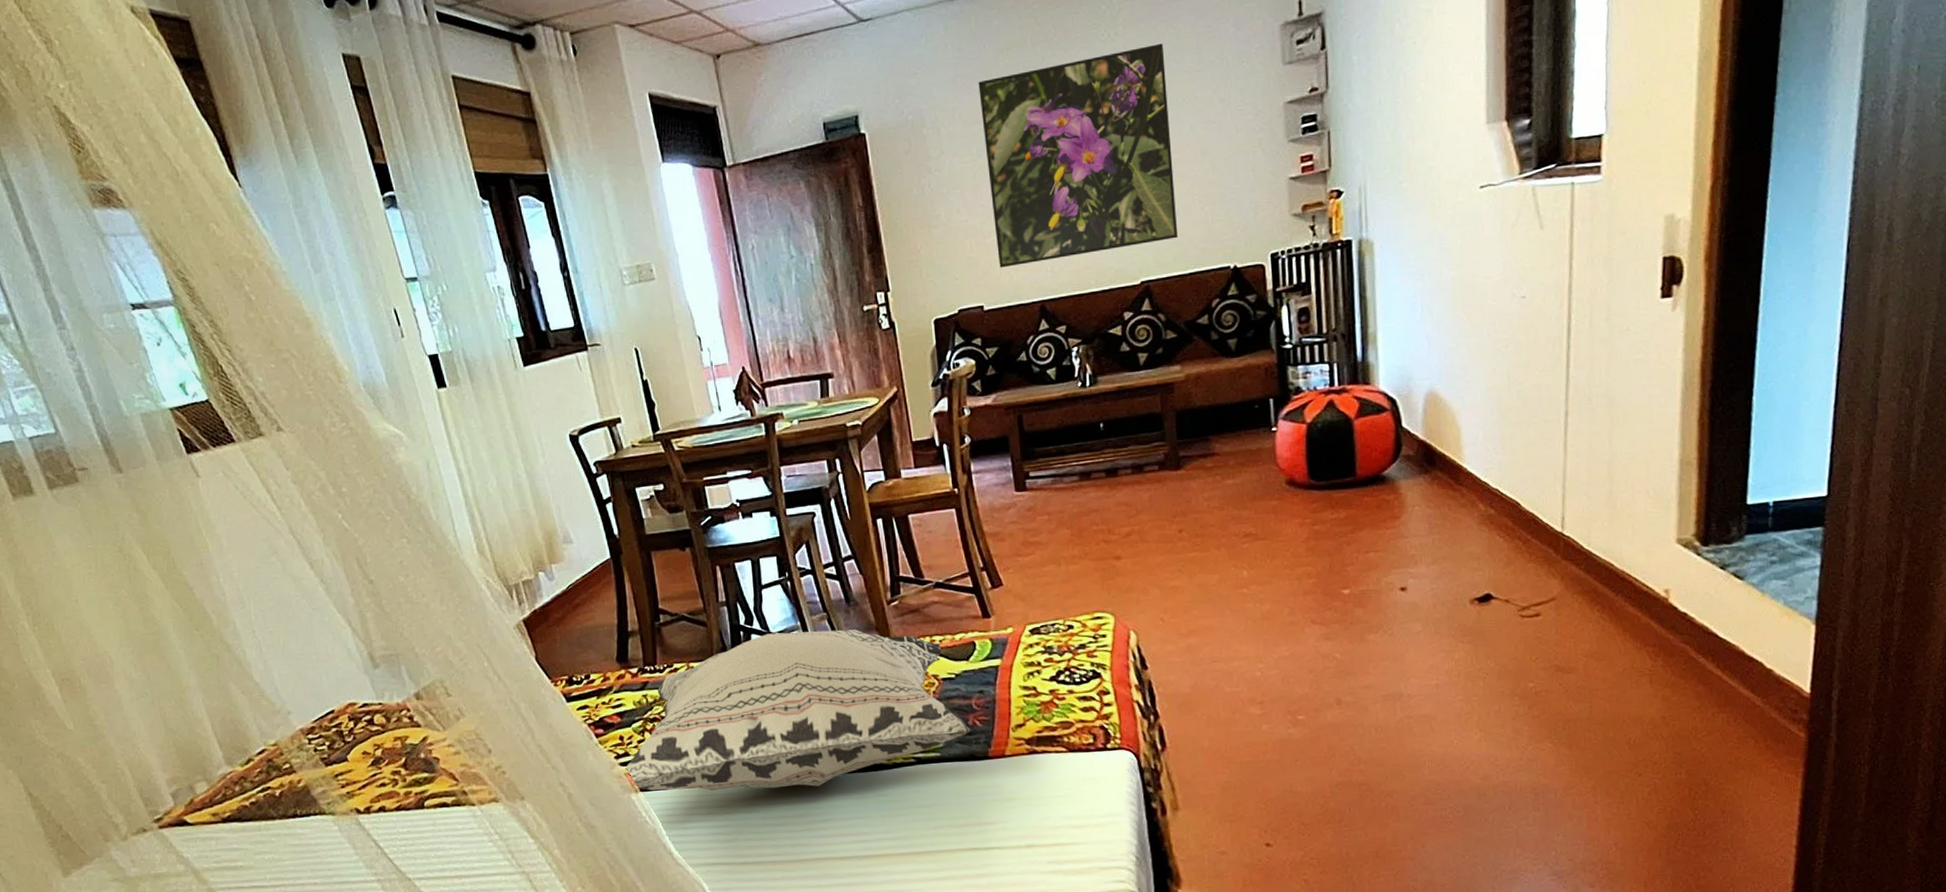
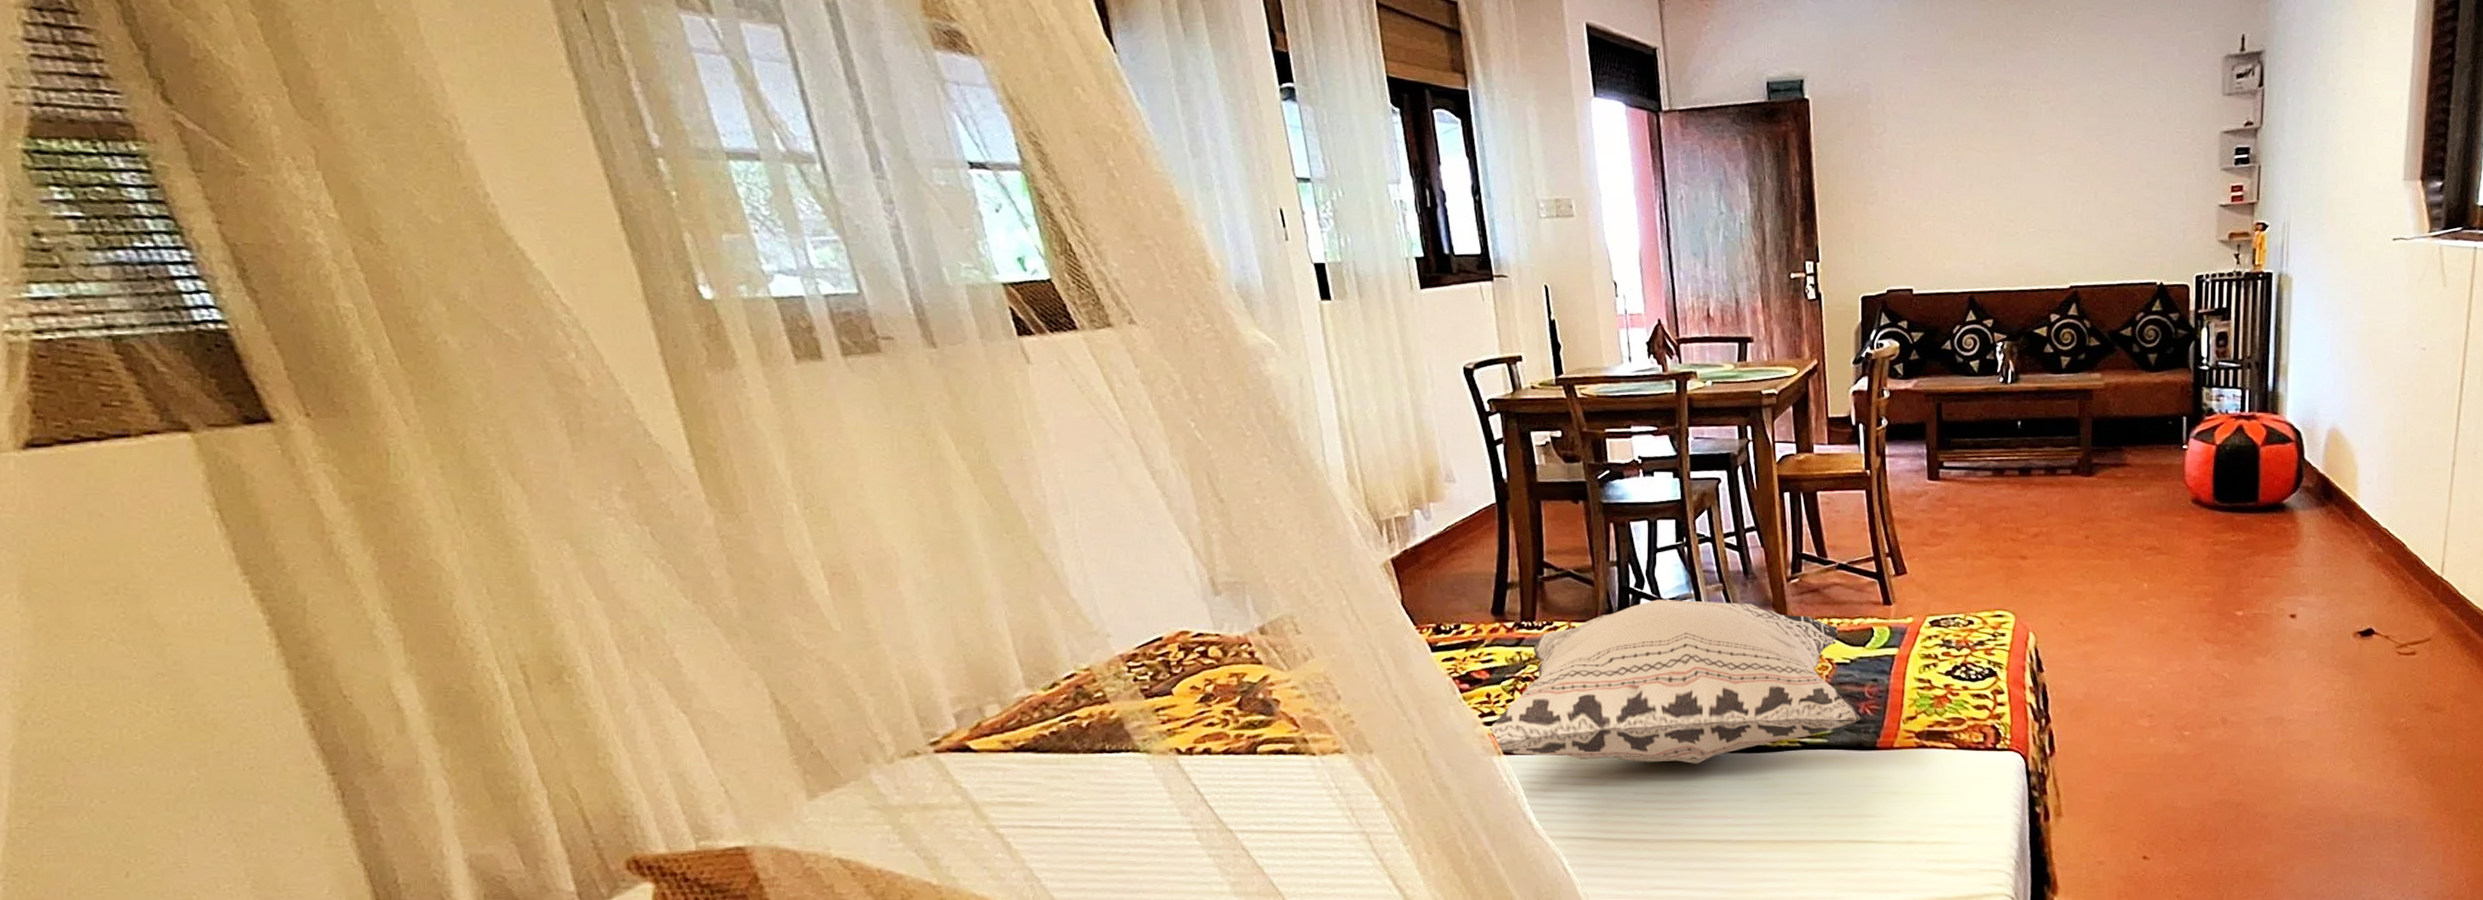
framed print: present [978,43,1179,268] -> none [1927,56,2112,254]

